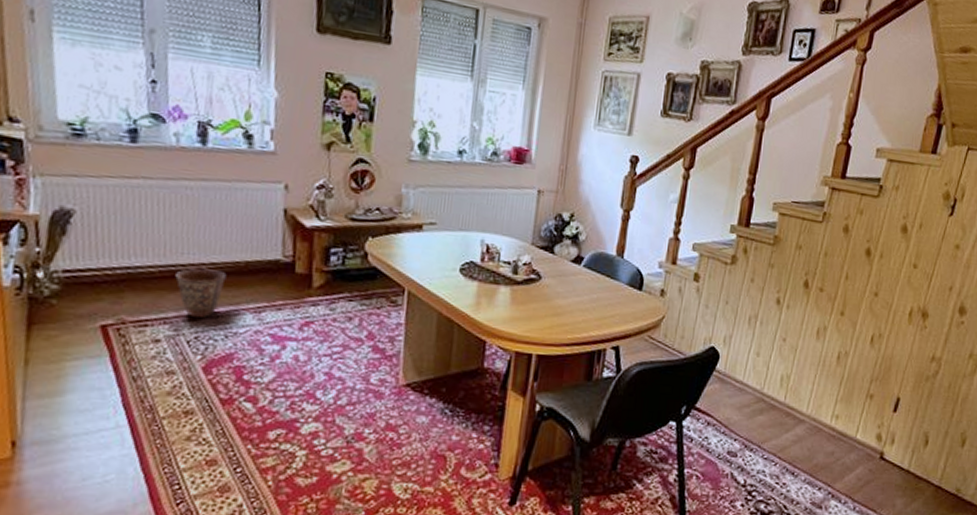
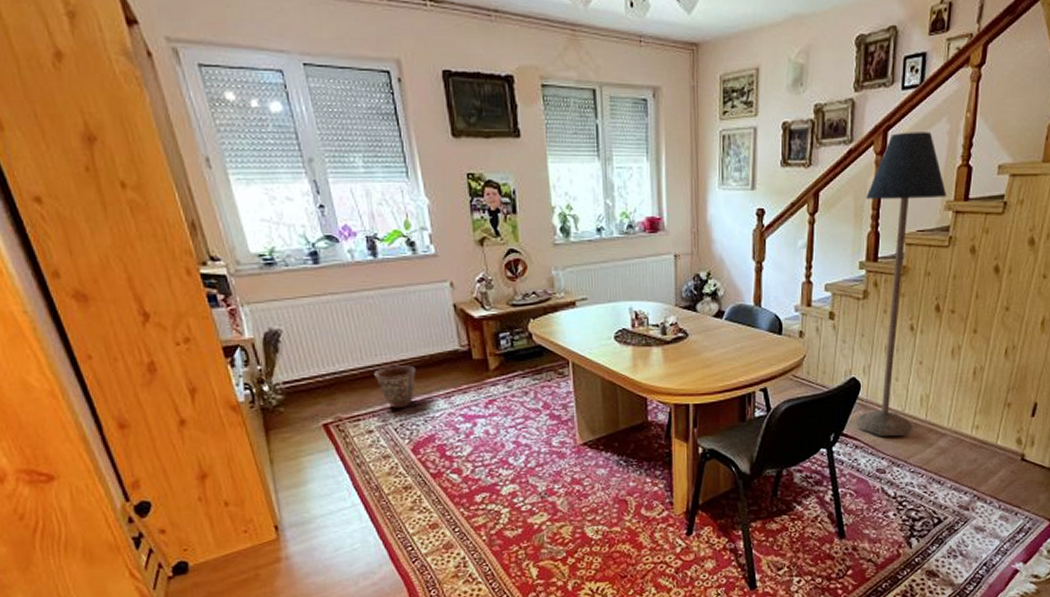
floor lamp: none [711,101,825,418] -> present [857,132,947,437]

